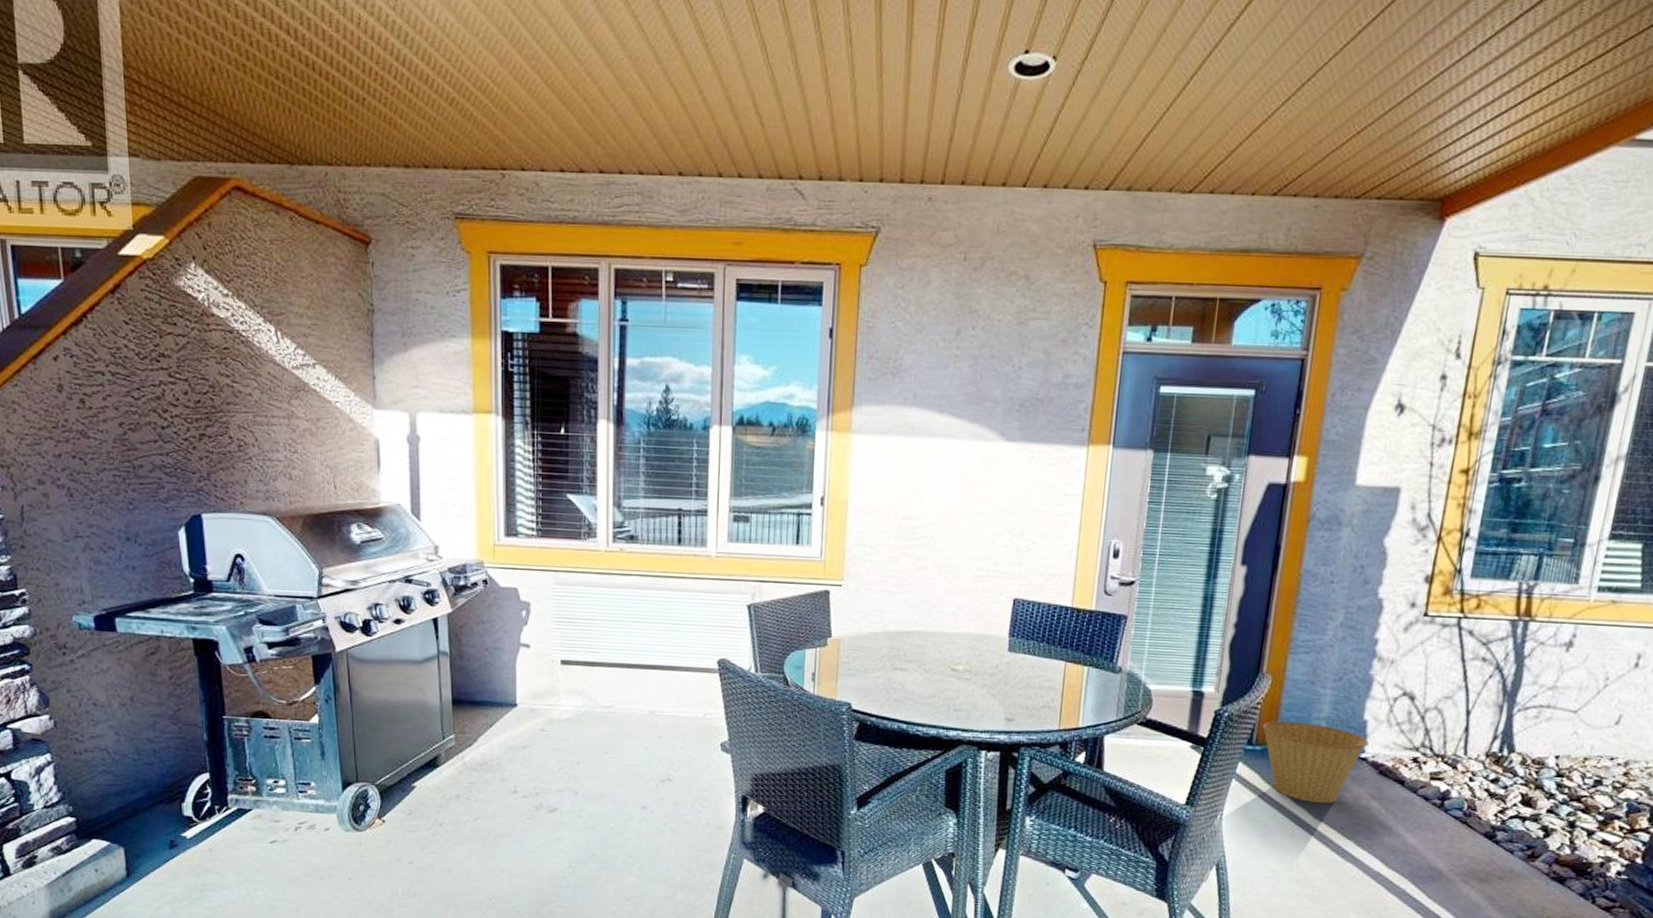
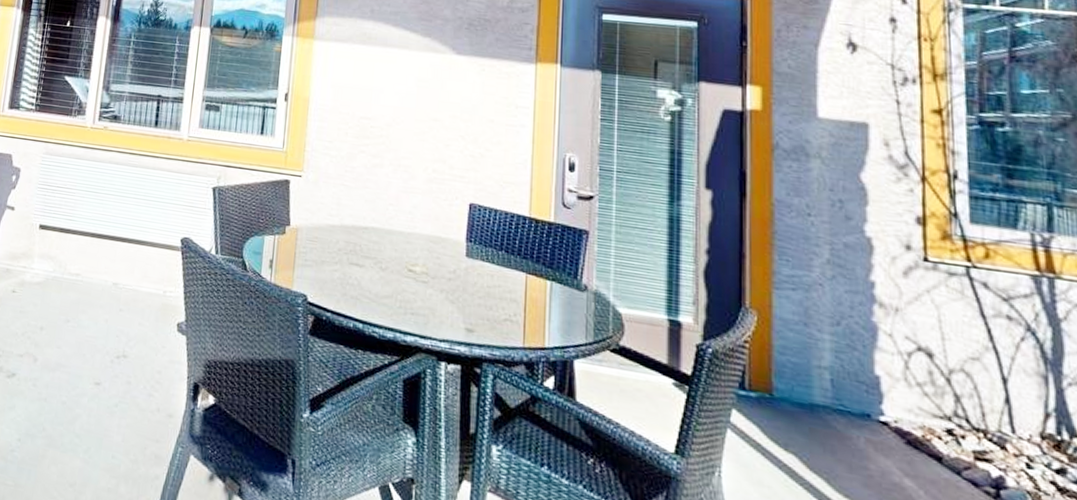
basket: present [1262,720,1370,803] -> none [754,364,888,475]

